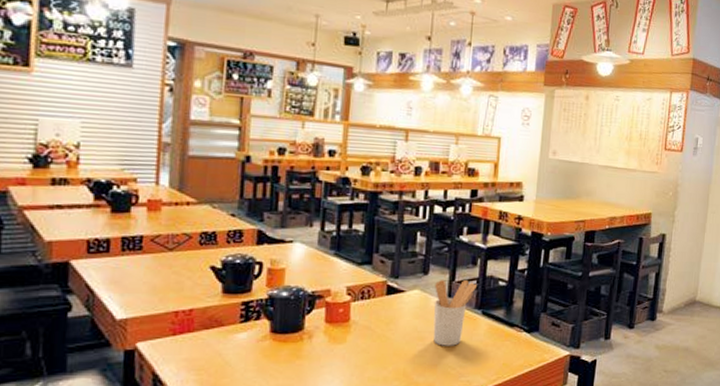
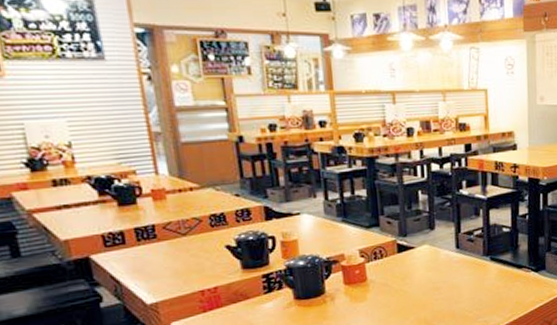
utensil holder: present [433,280,478,346] -> none [442,231,483,293]

